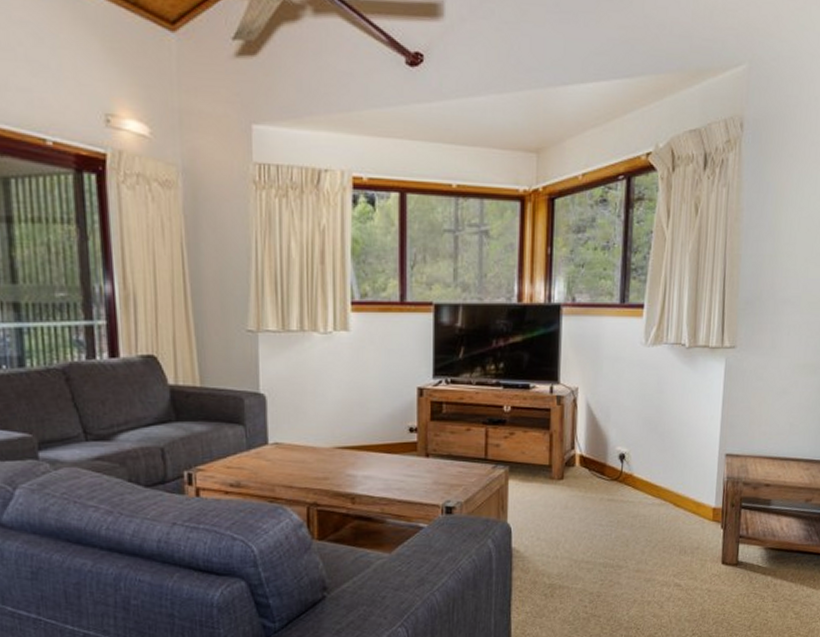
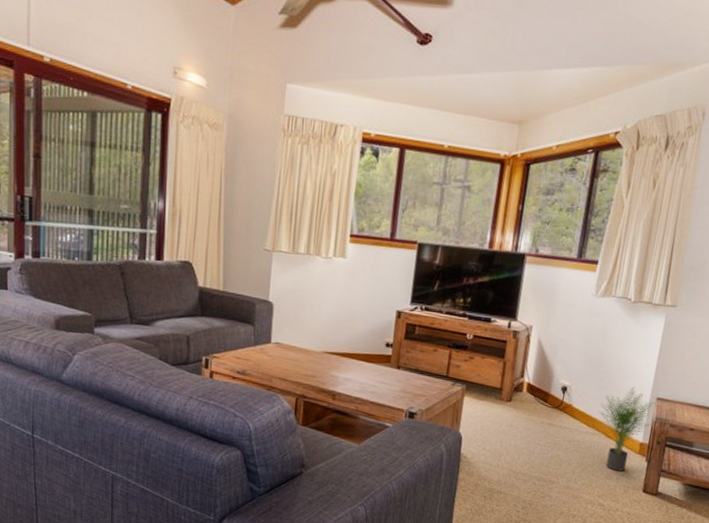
potted plant: none [663,444,726,544] -> present [599,386,656,472]

